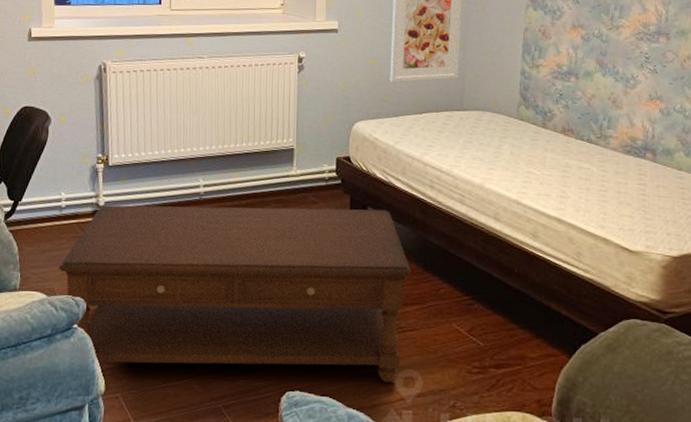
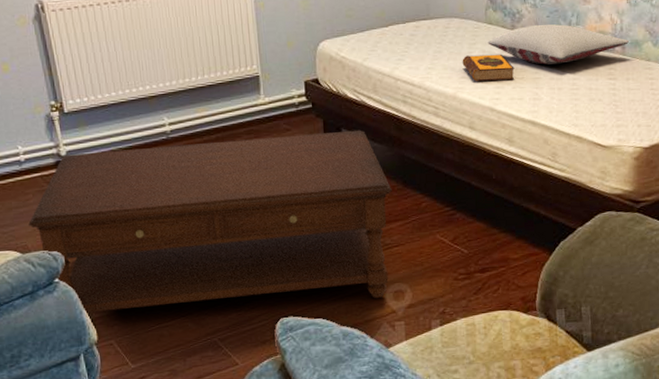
hardback book: none [491,148,543,176] -> present [462,54,515,82]
pillow: none [518,124,660,165] -> present [488,24,629,65]

